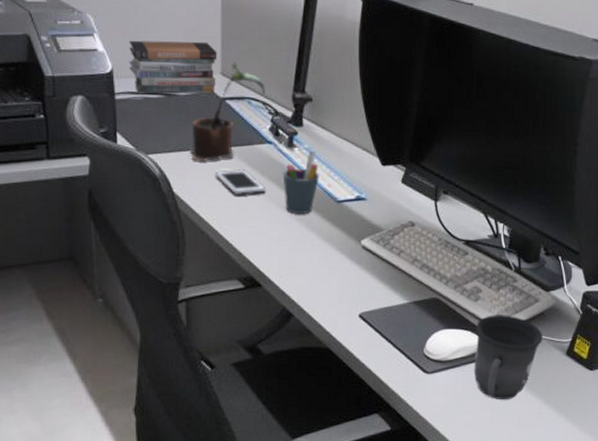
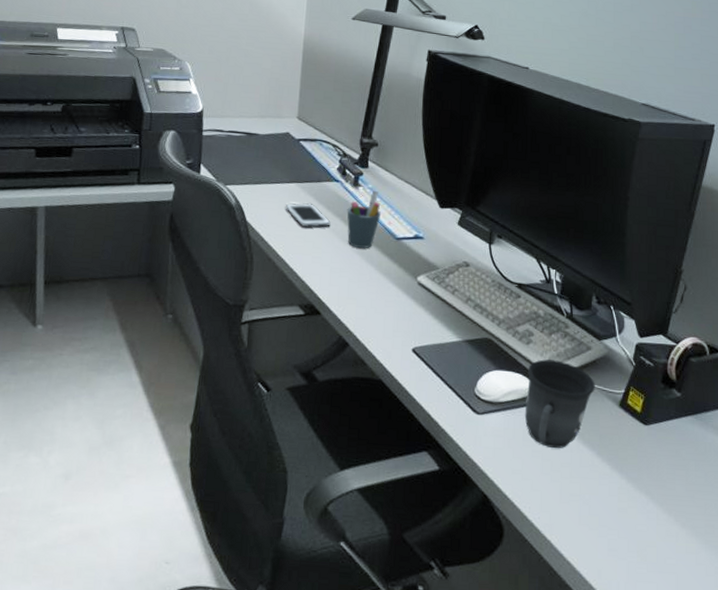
book stack: present [128,40,218,94] -> none [216,85,296,135]
potted plant: present [190,62,265,162] -> none [264,108,336,195]

